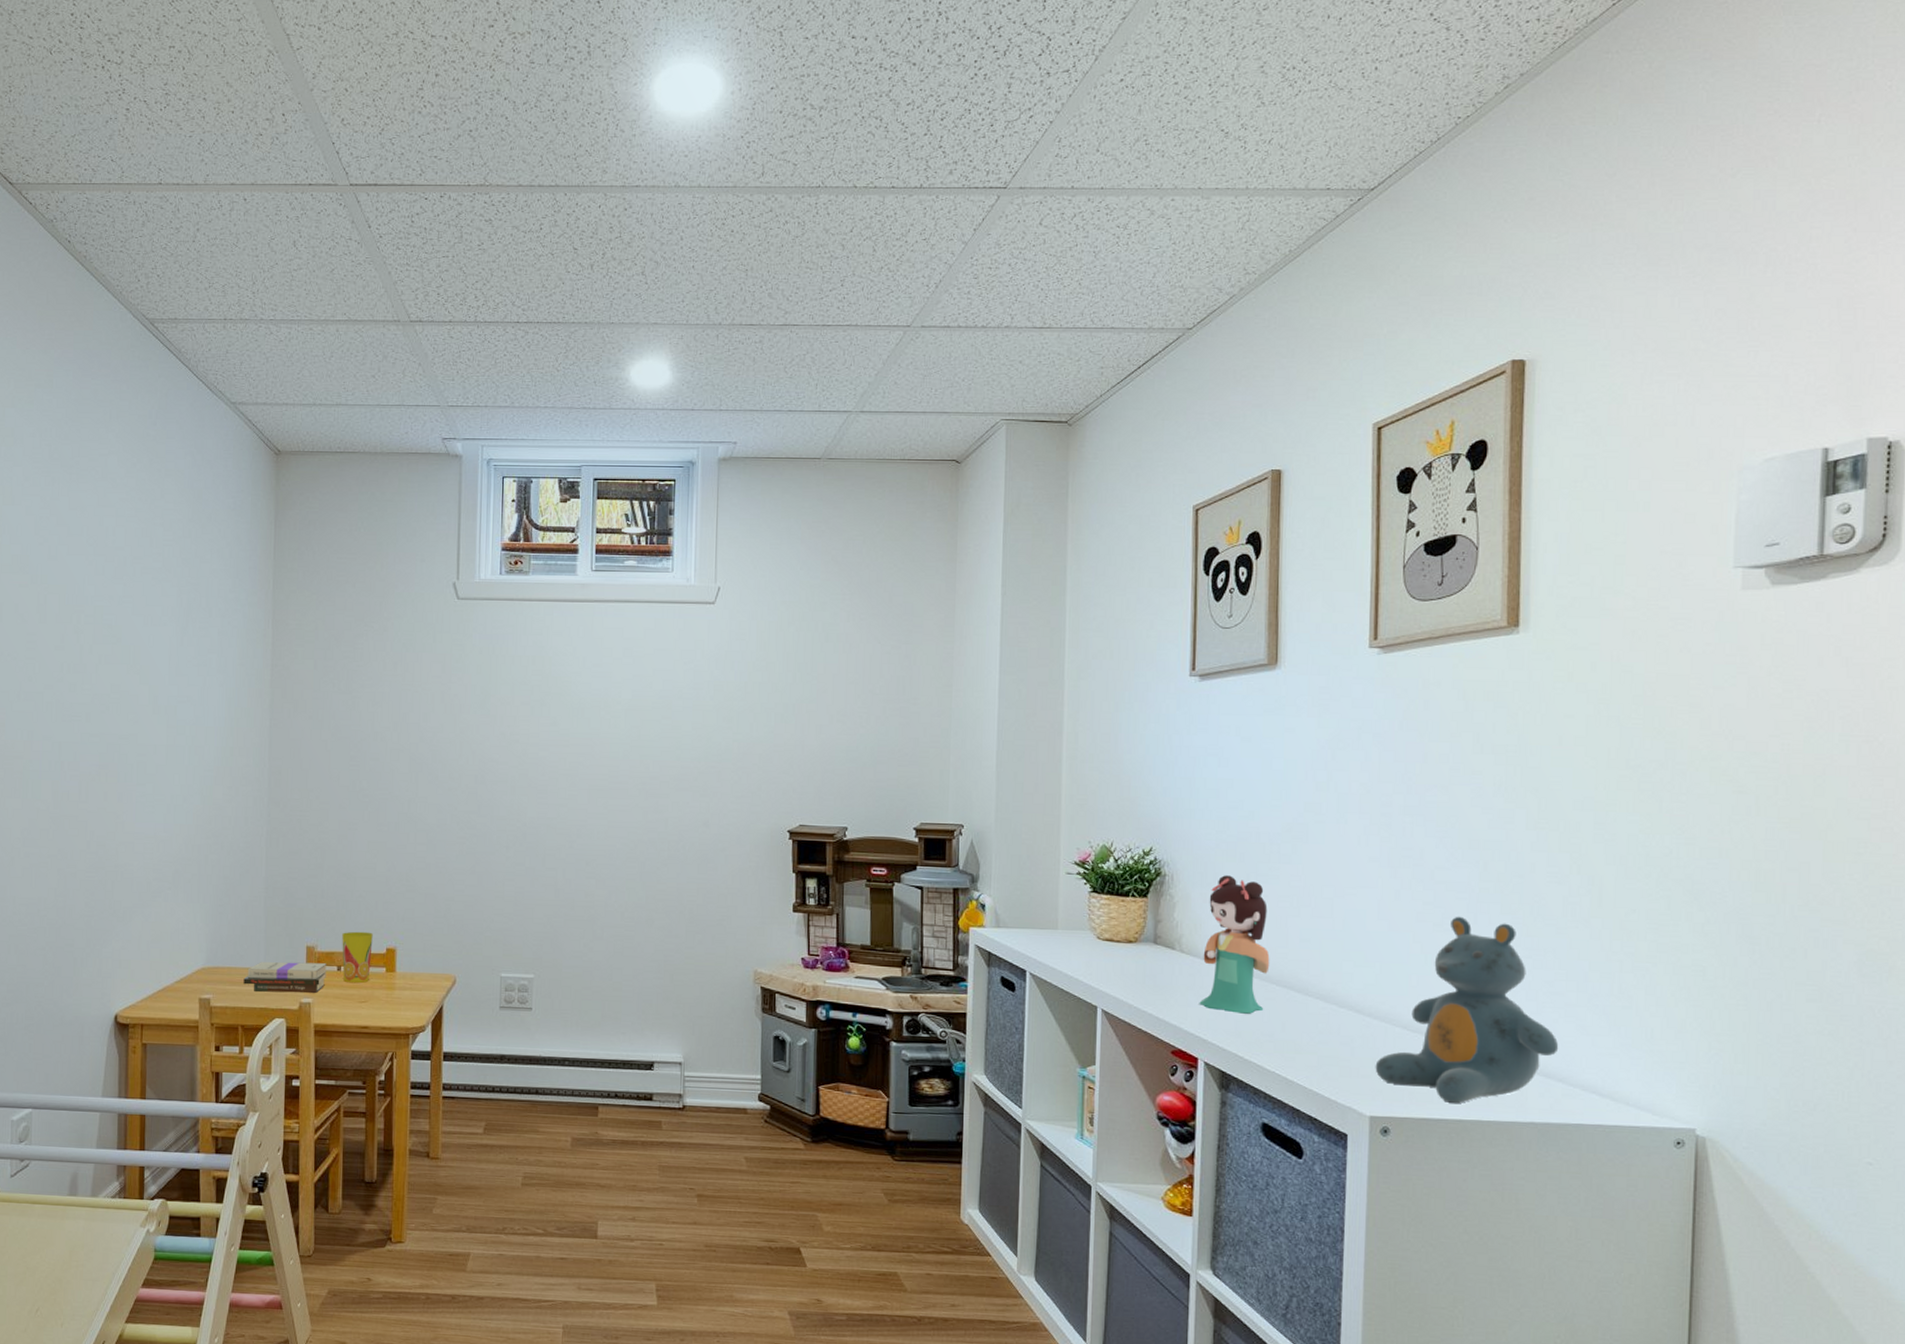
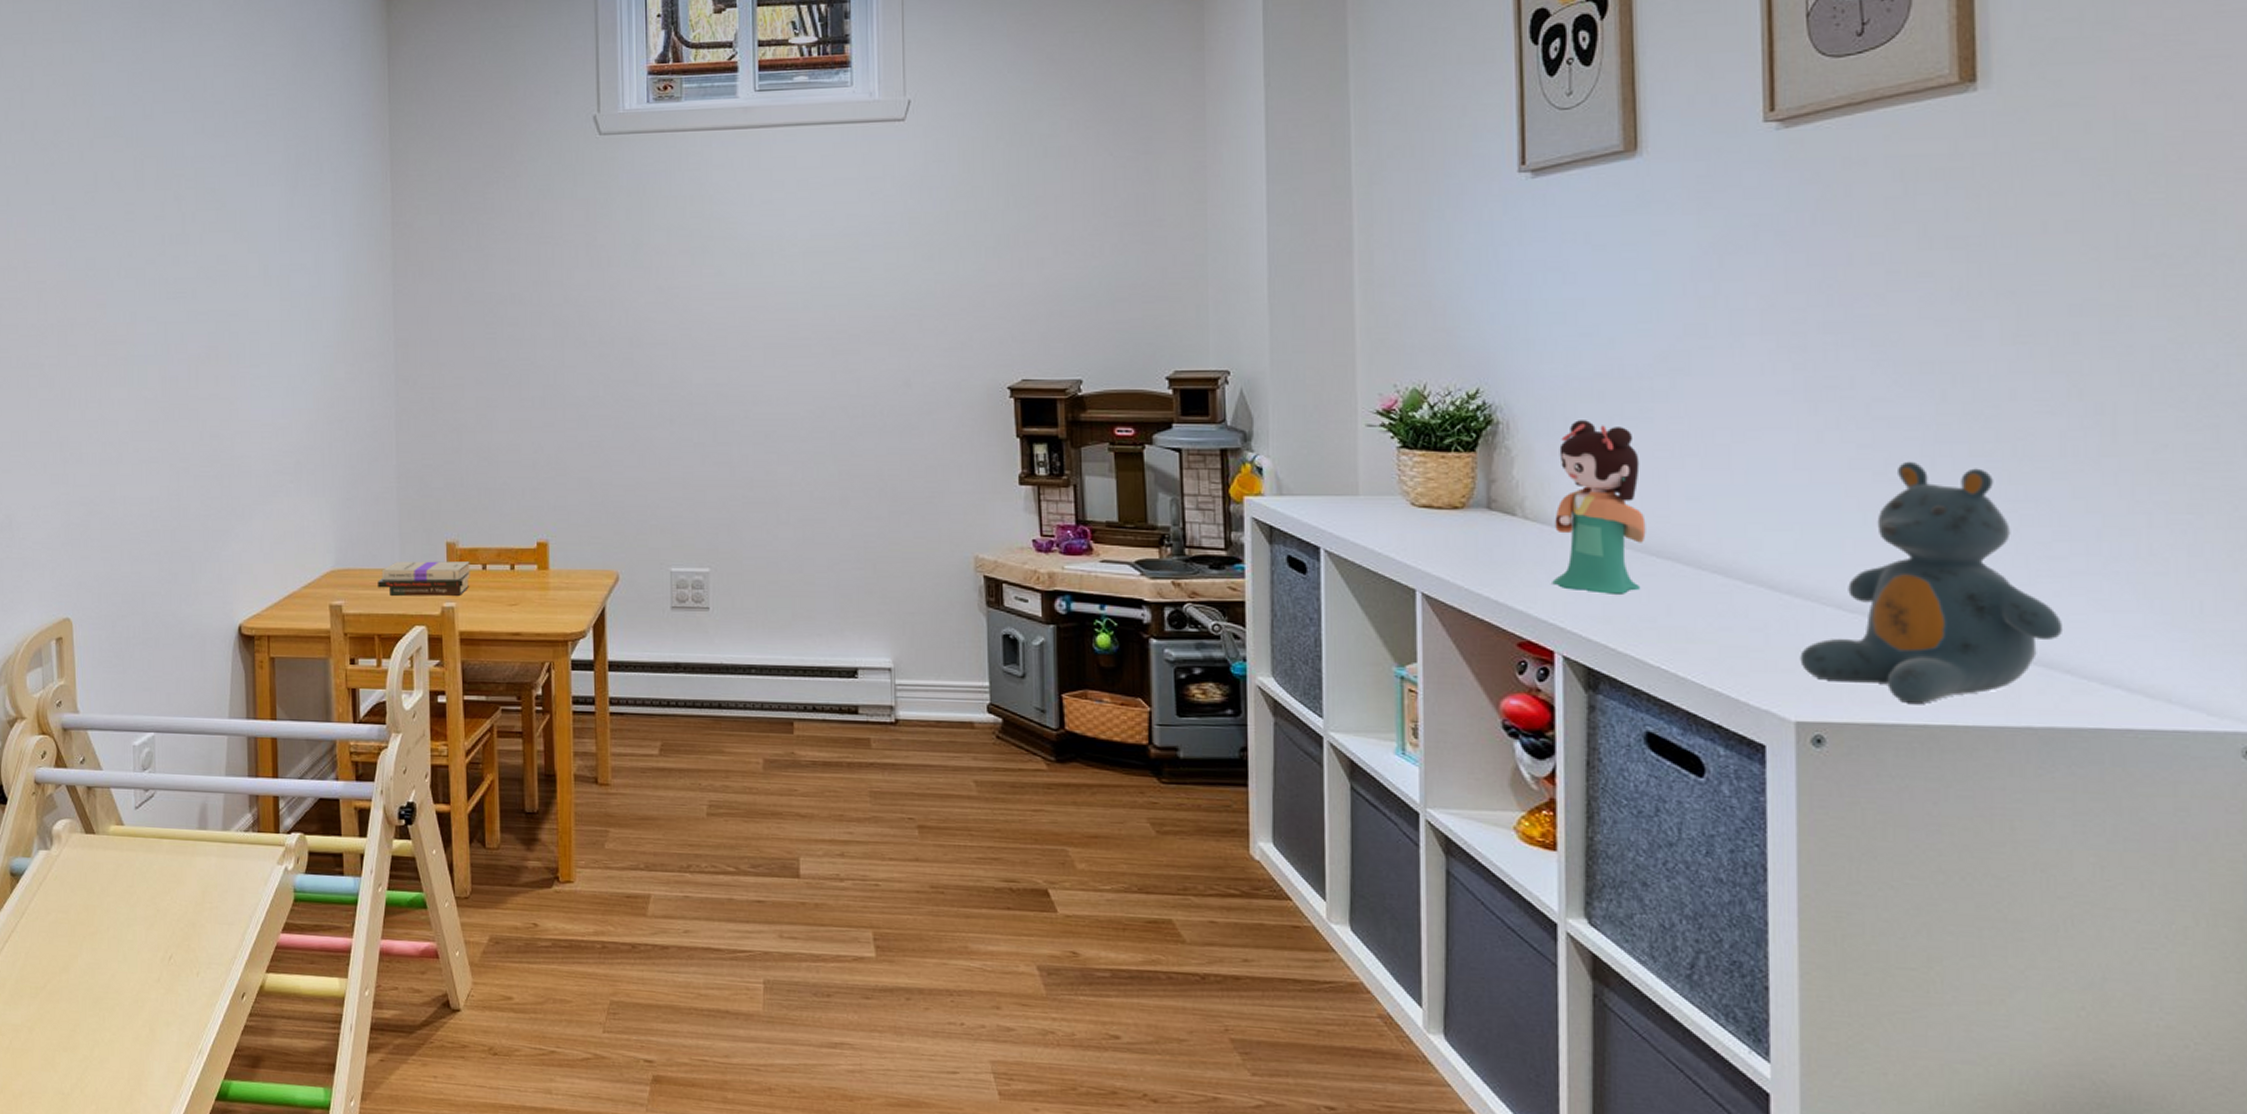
cup: present [342,931,373,984] -> none [486,524,521,584]

